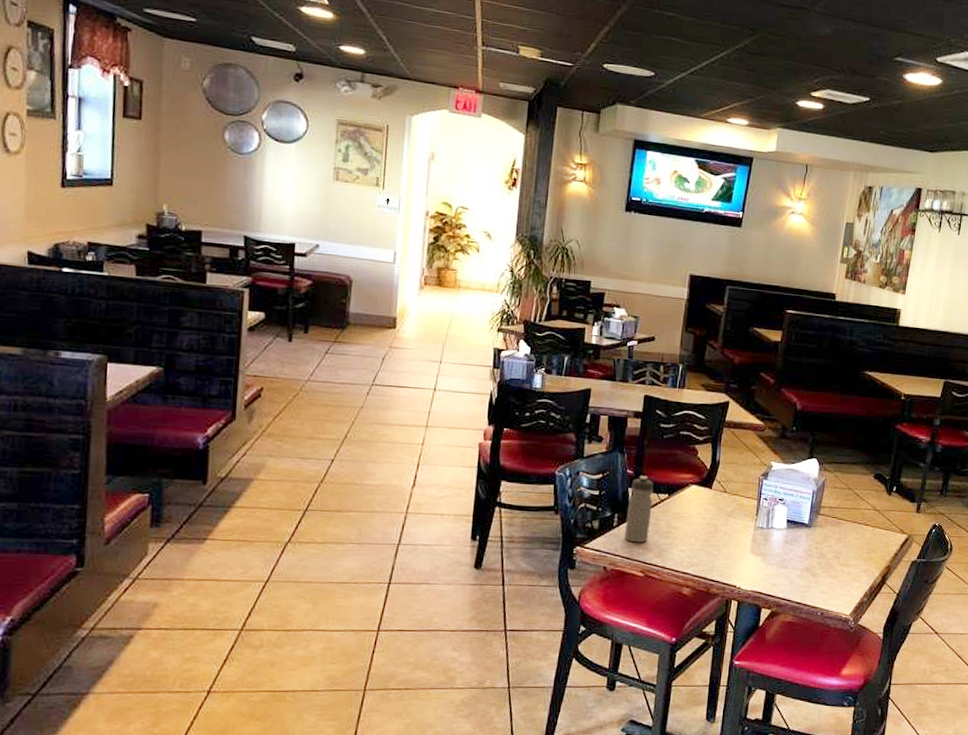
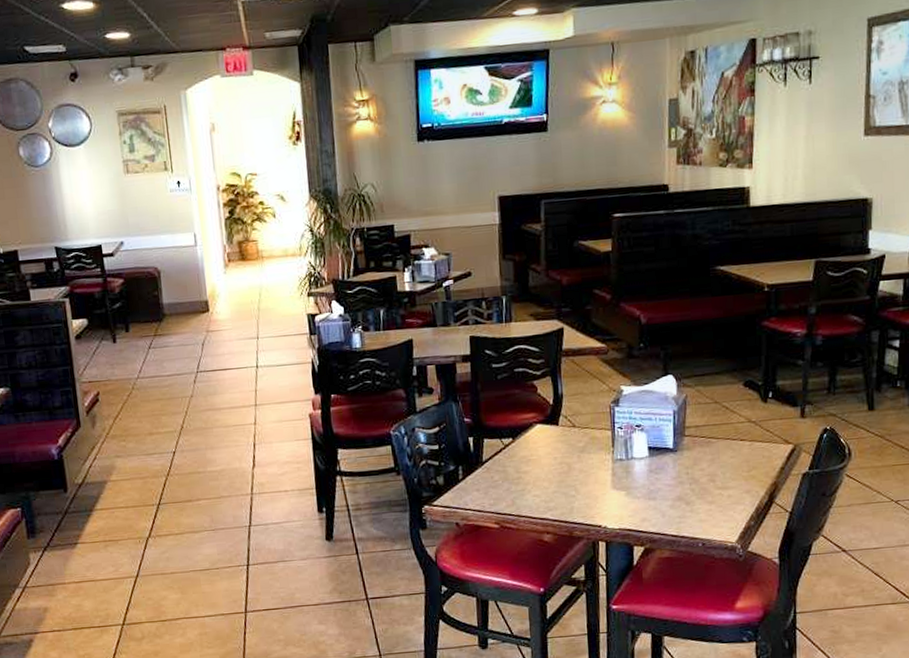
water bottle: present [625,475,654,543] -> none [471,422,498,494]

